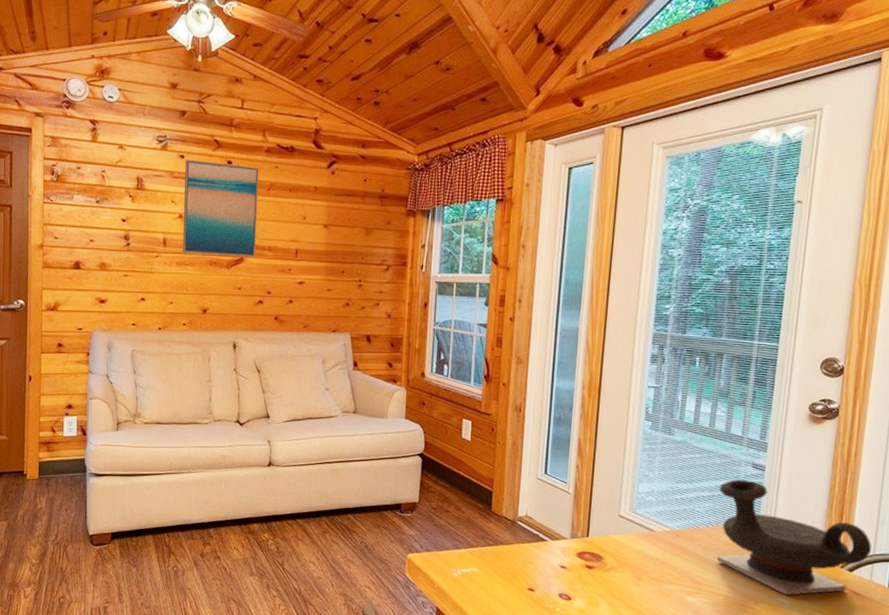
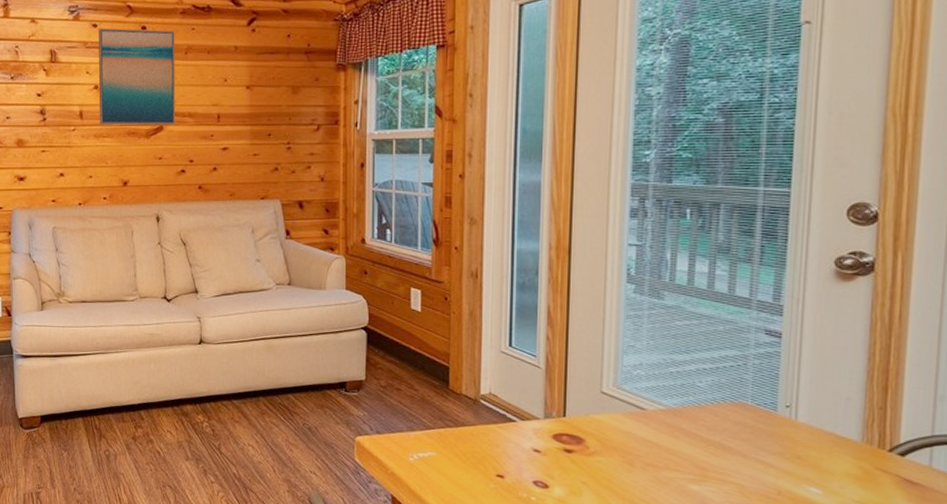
teapot: present [716,479,872,595] -> none [725,349,930,484]

